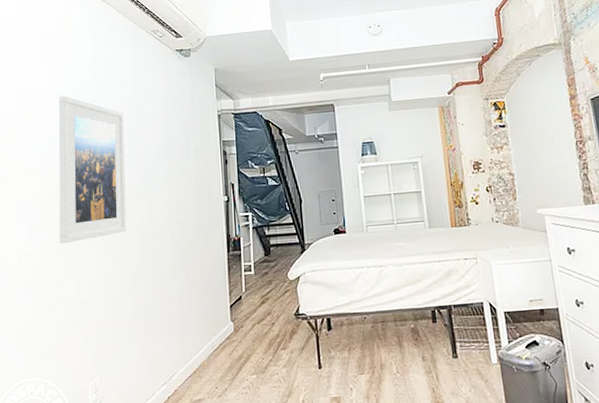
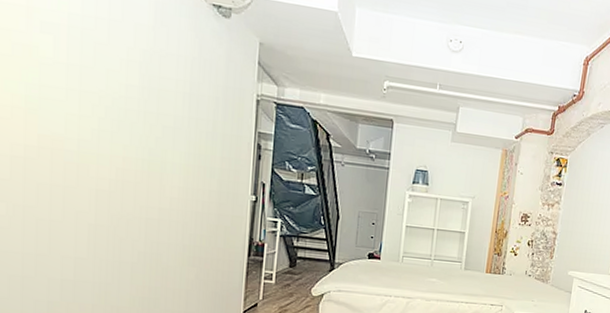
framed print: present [58,96,127,244] -> none [39,24,136,213]

